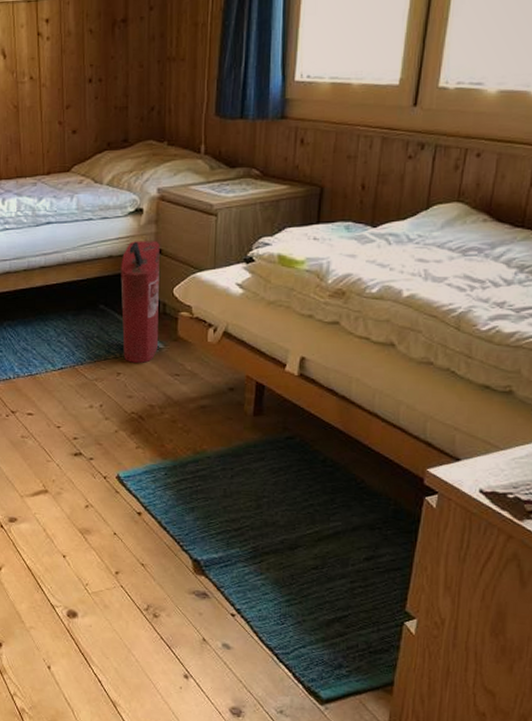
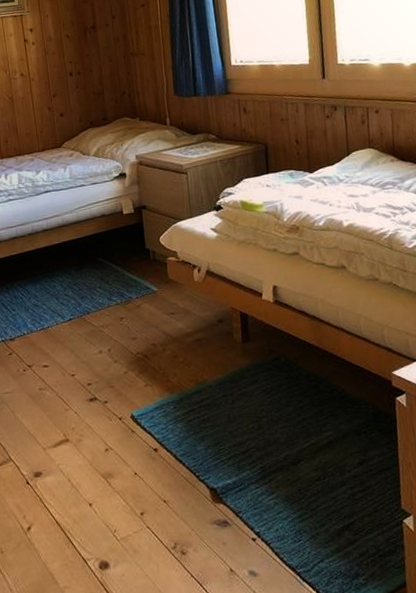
fire extinguisher: present [121,241,160,364] -> none [112,198,153,308]

